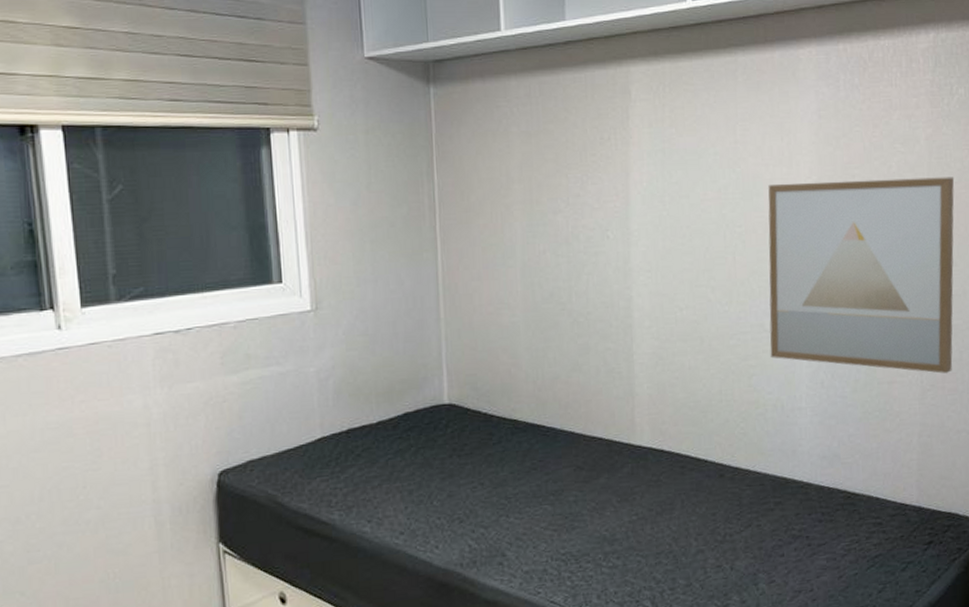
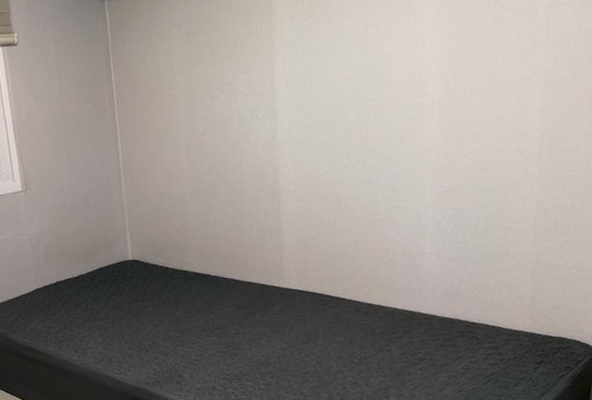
wall art: present [768,177,955,374] -> none [397,42,571,219]

